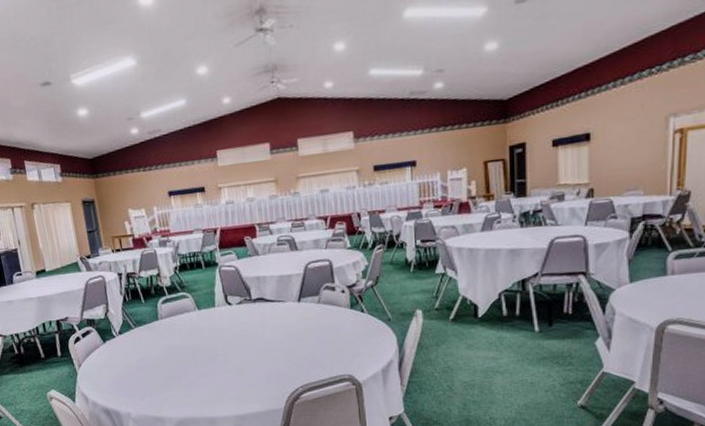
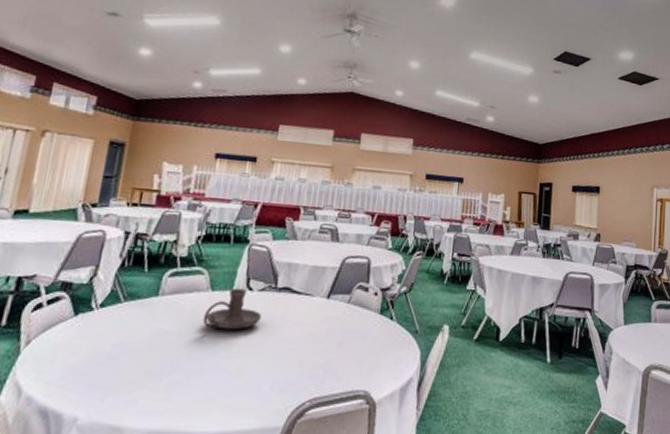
candle holder: none [198,304,245,339] -> present [203,288,262,330]

